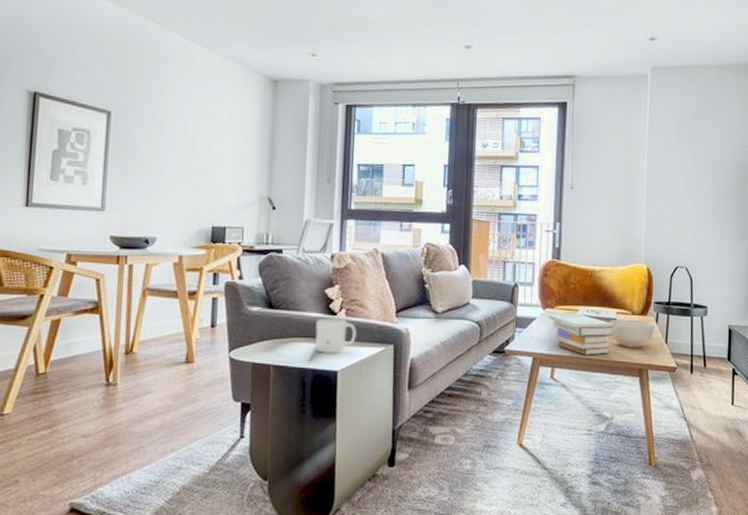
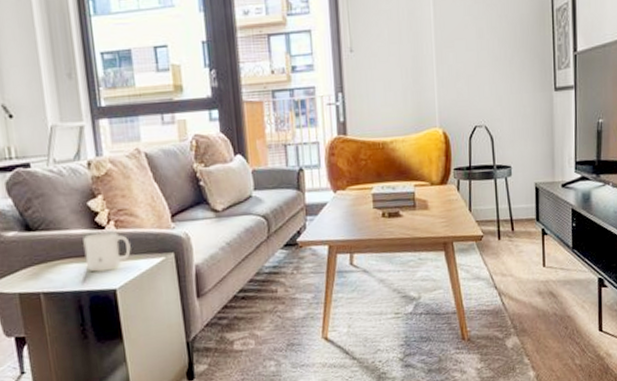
books: present [548,314,613,356] -> none [340,192,413,236]
bowl: present [608,319,654,348] -> none [406,191,456,222]

